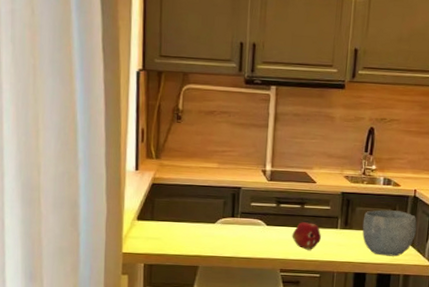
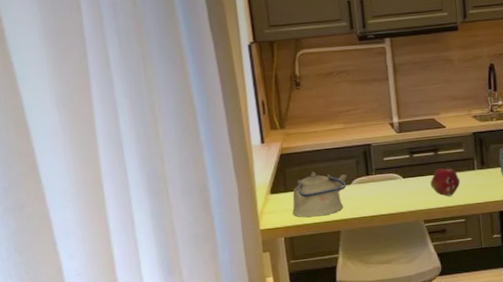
kettle: none [155,205,213,249] -> present [292,171,347,218]

